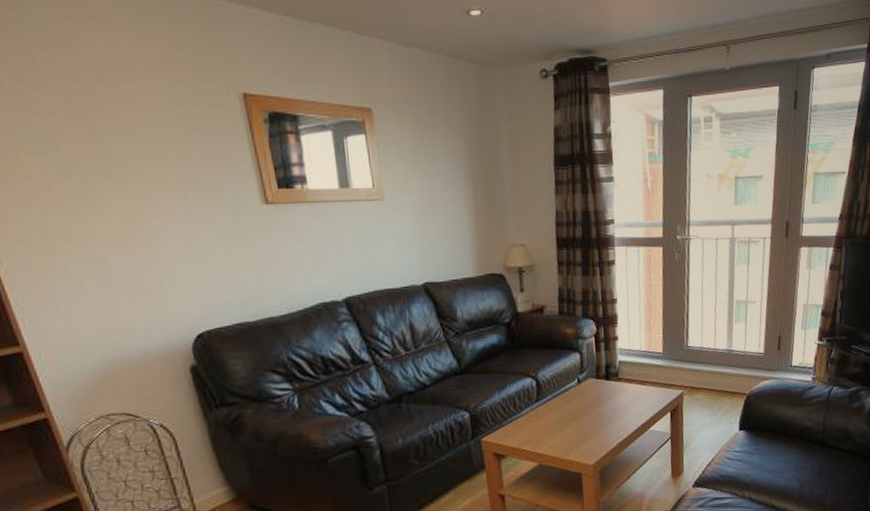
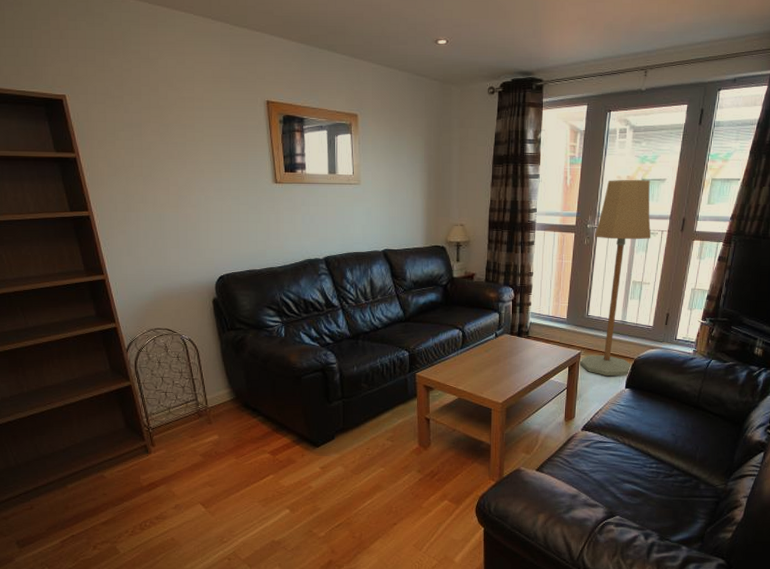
floor lamp: none [684,177,752,419] -> present [580,179,651,377]

